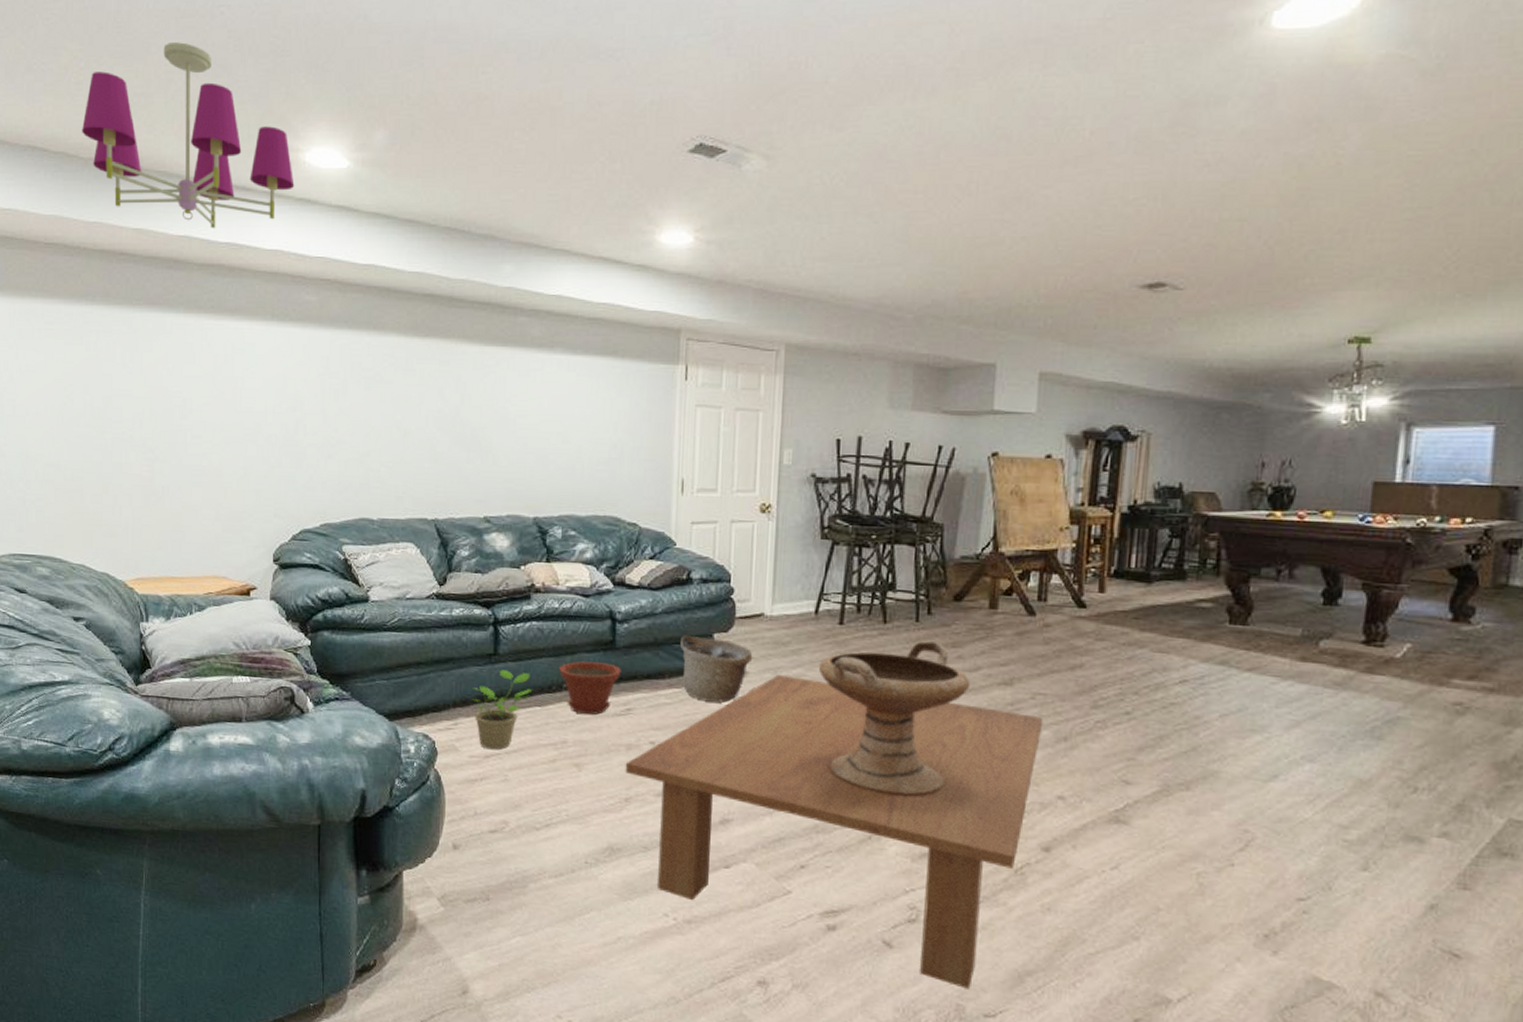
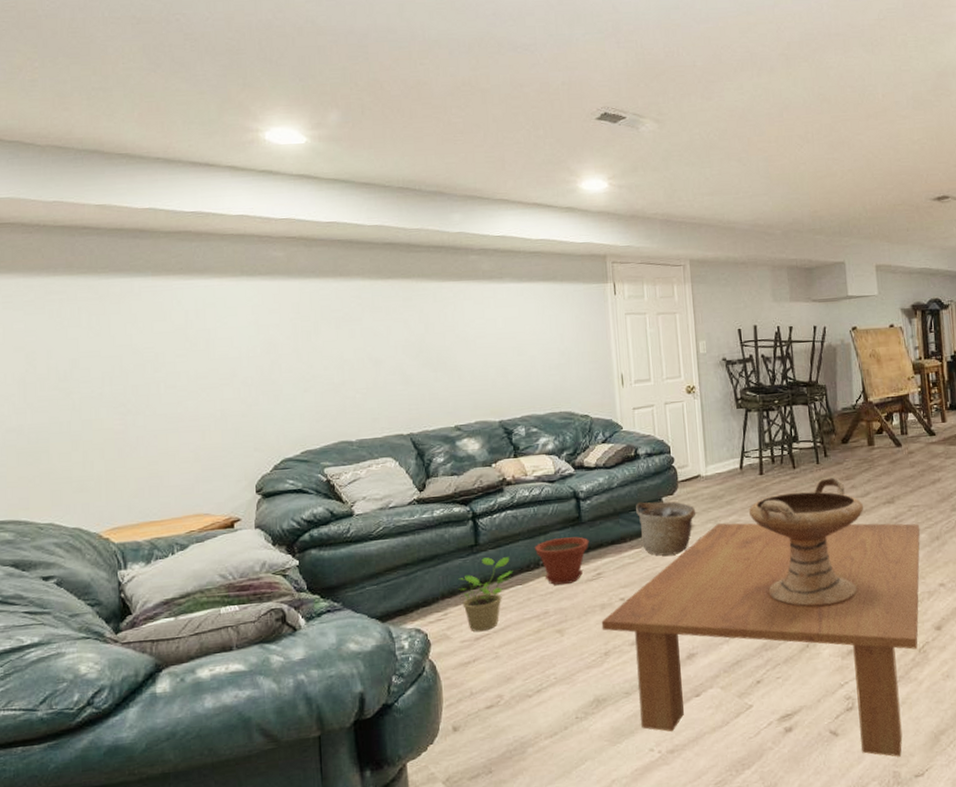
chandelier: present [82,42,295,229] -> none [38,44,256,201]

